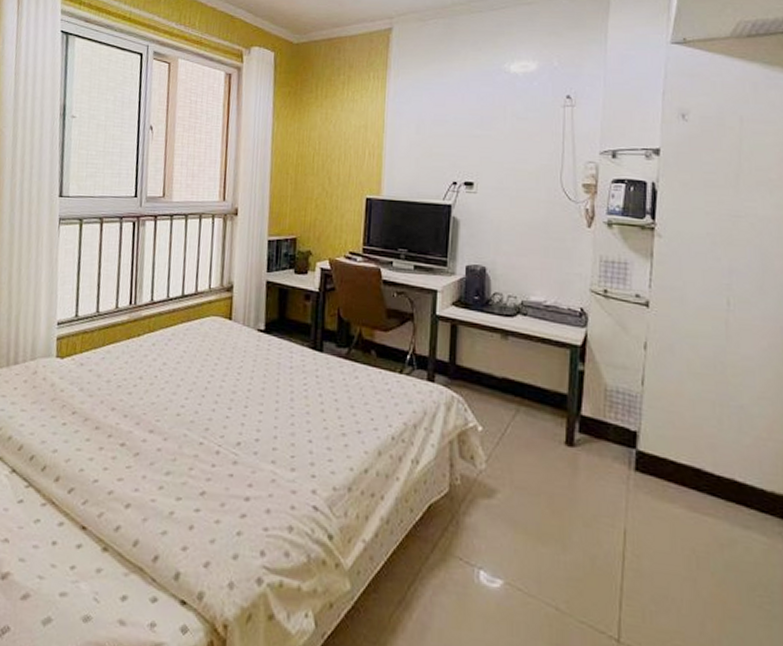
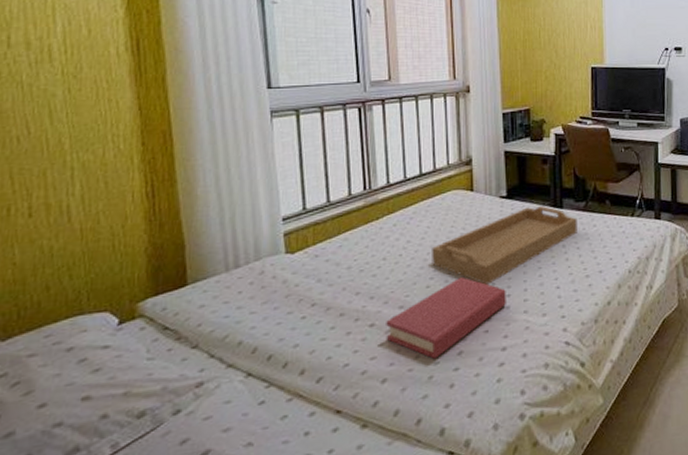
hardback book: none [134,410,255,494] -> present [386,276,506,359]
serving tray: none [184,345,338,424] -> present [432,206,577,285]

